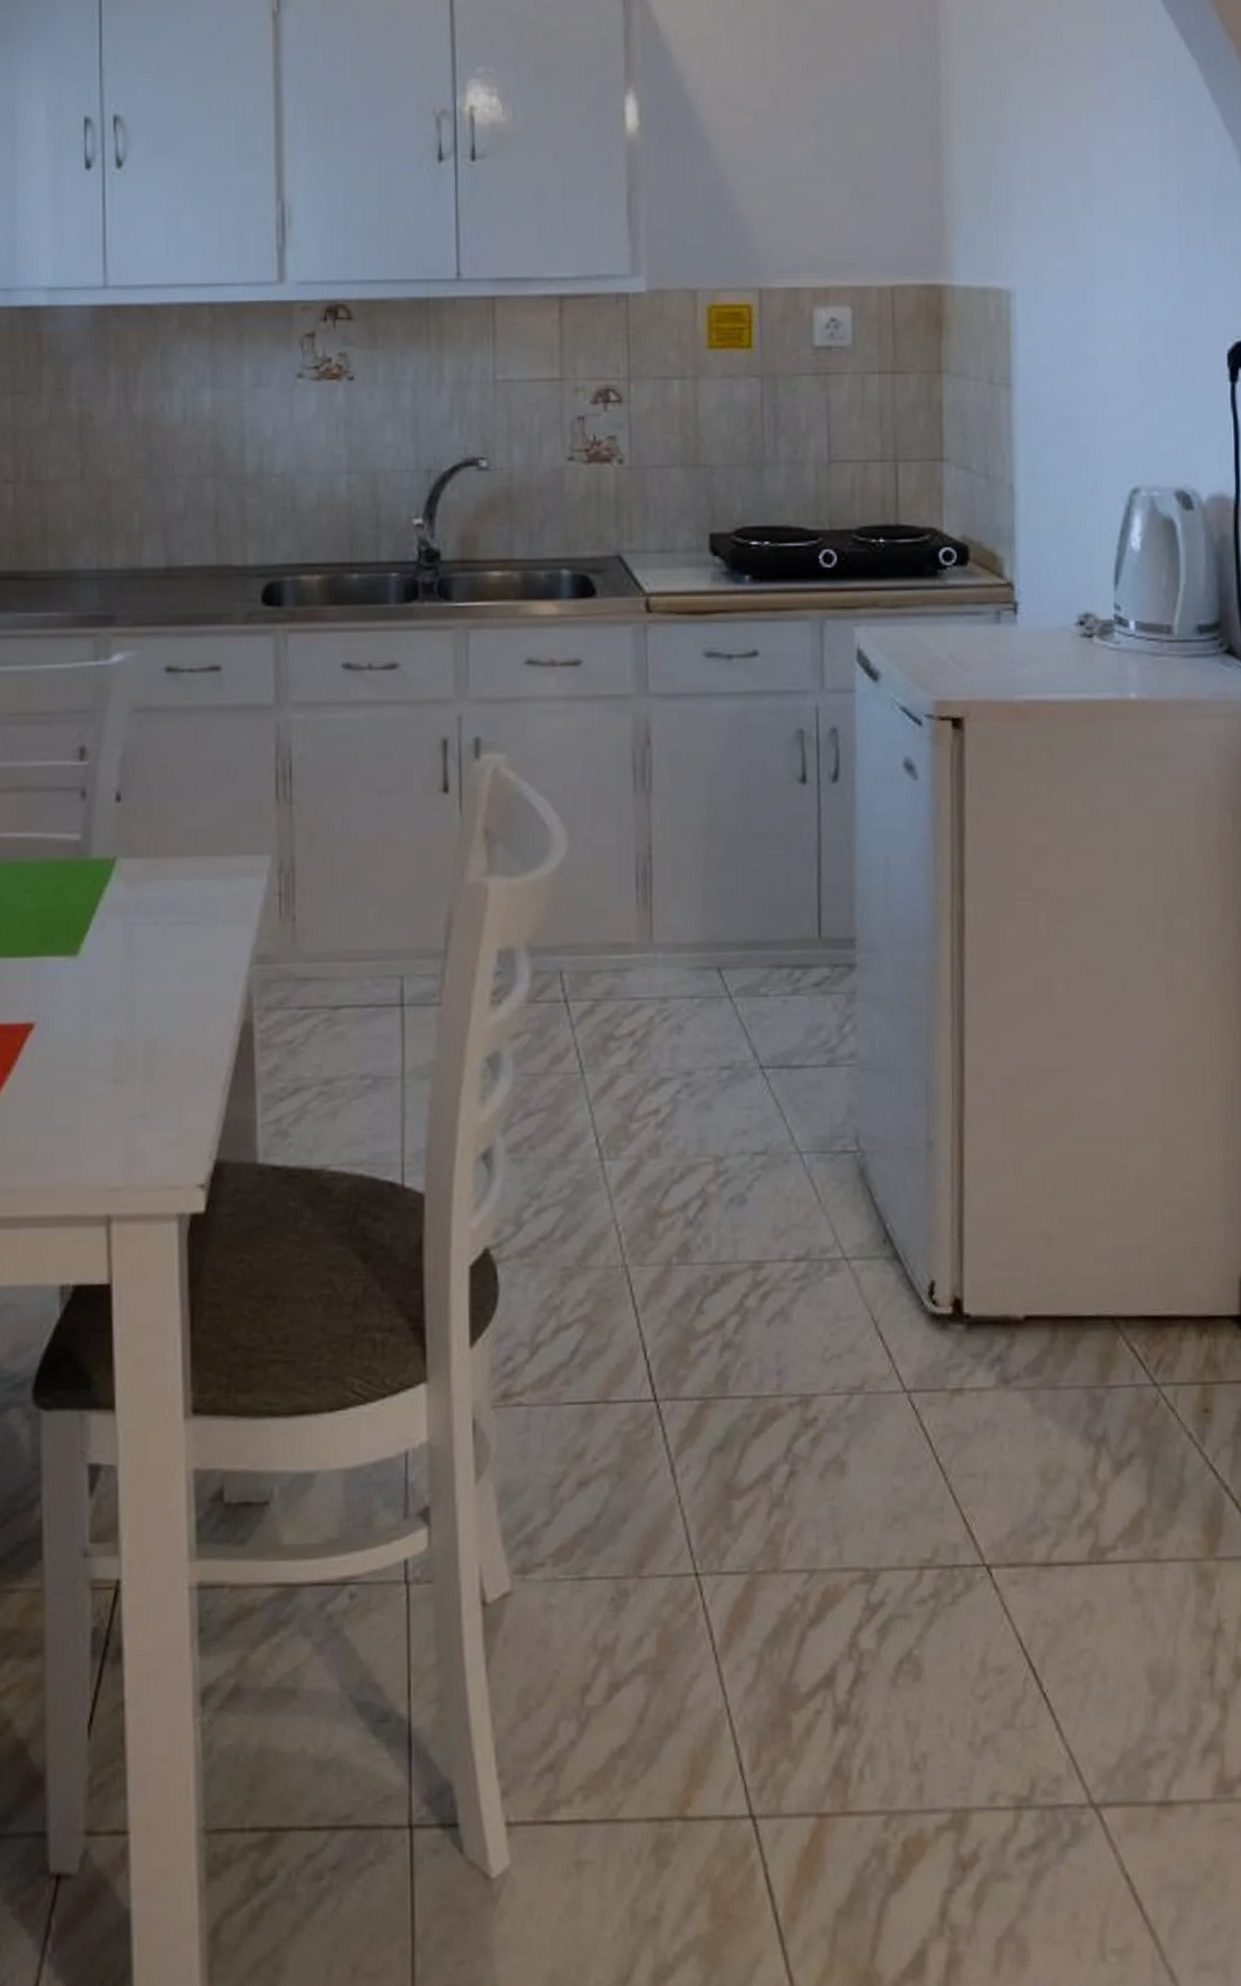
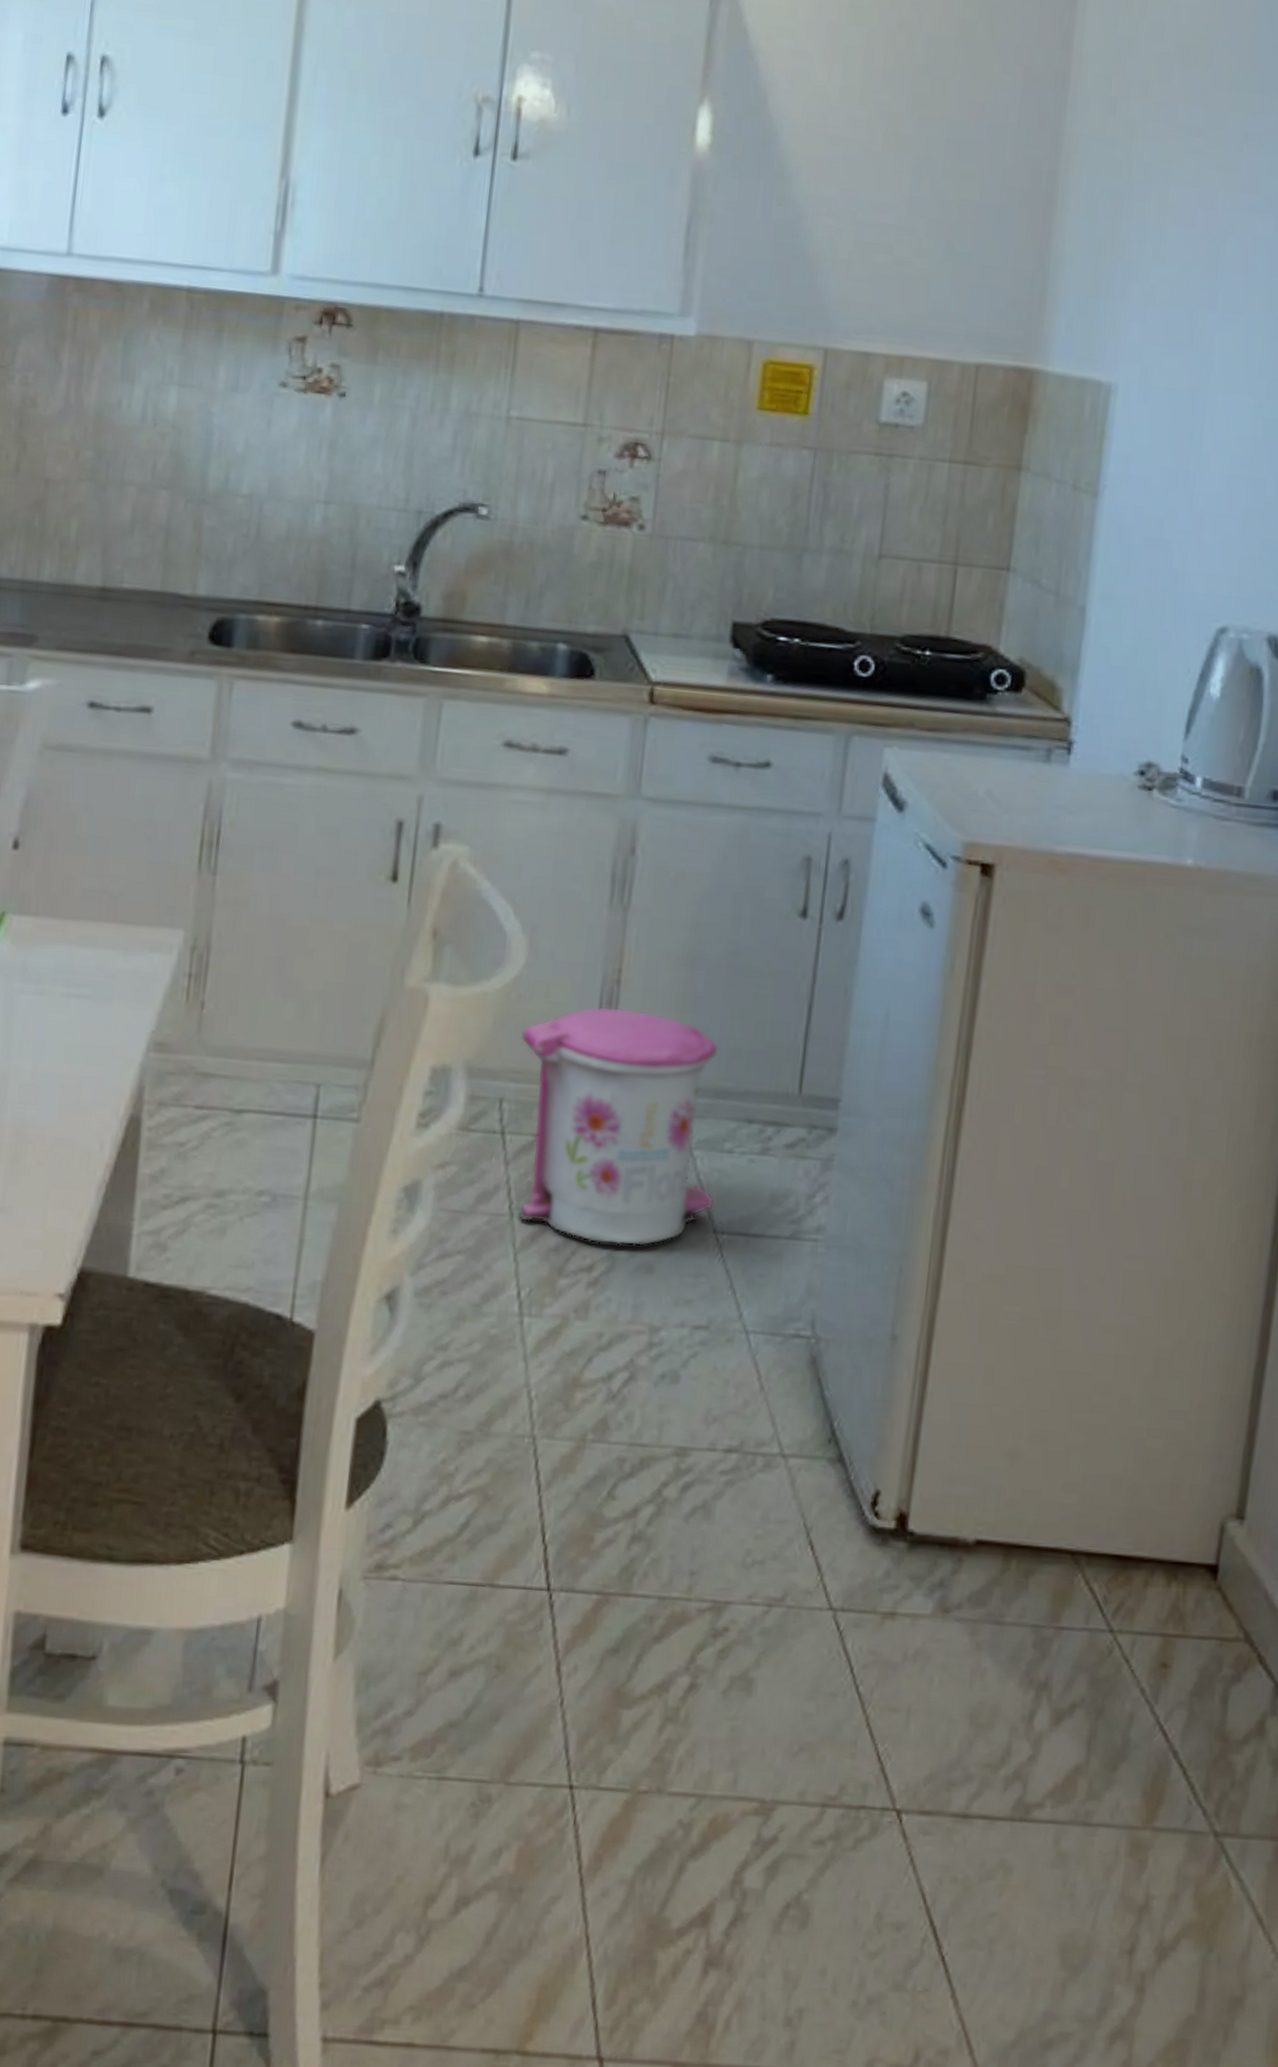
trash can: none [571,879,758,1089] -> present [517,1006,720,1246]

